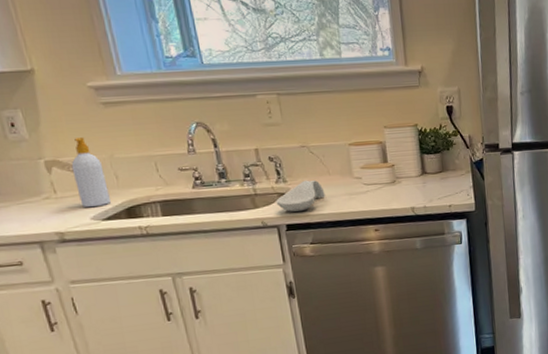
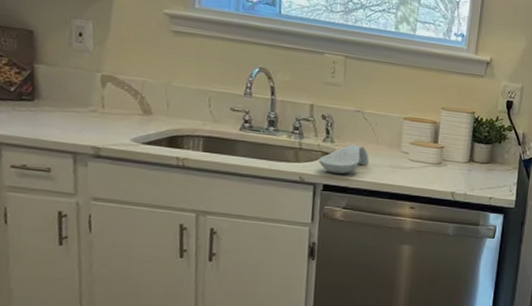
soap bottle: present [71,137,111,208] -> none [125,59,158,130]

